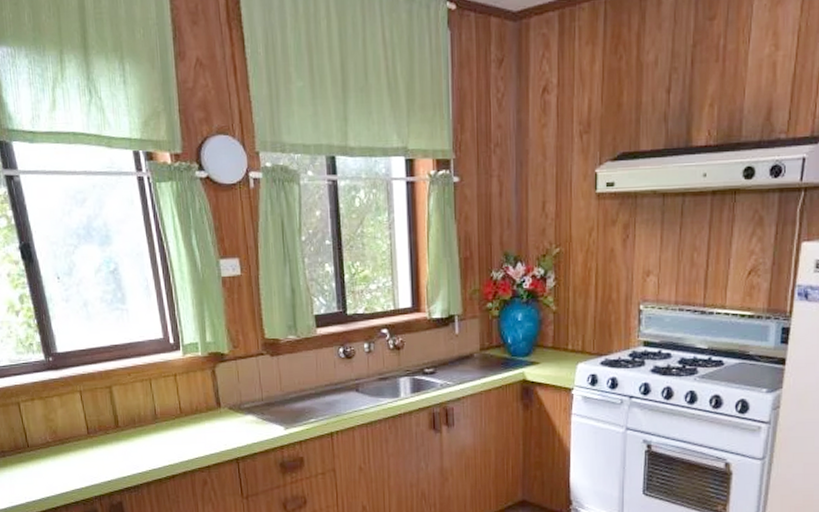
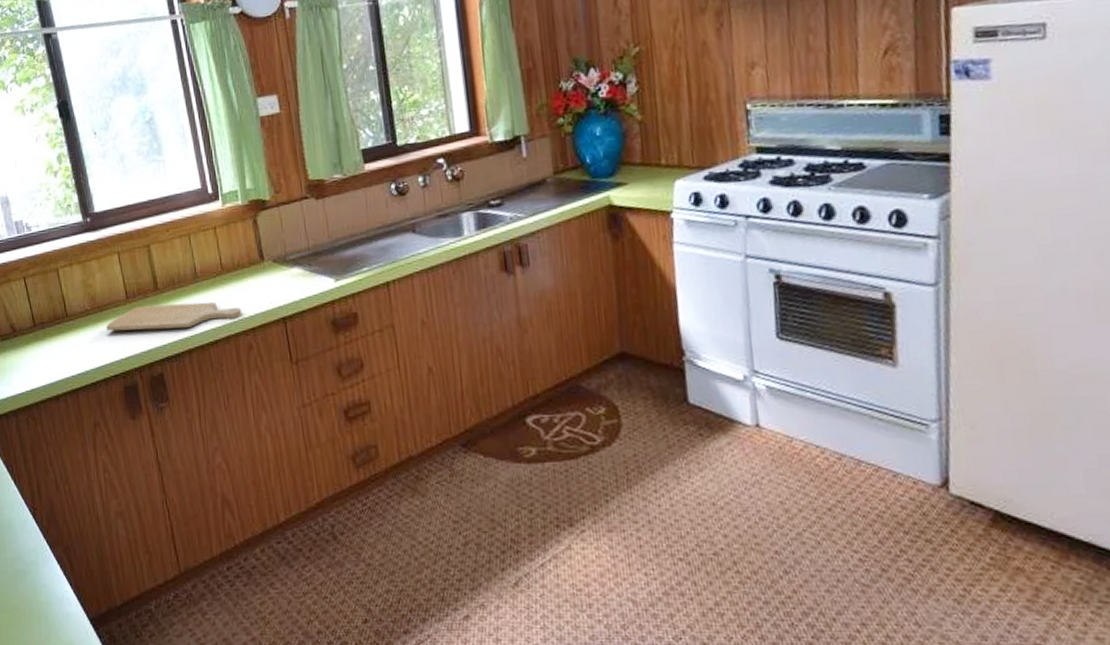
chopping board: none [67,440,199,463] -> present [106,302,242,332]

